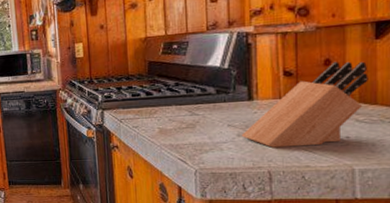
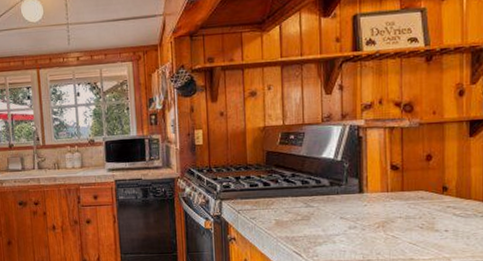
knife block: present [241,61,368,148] -> none [352,157,464,240]

